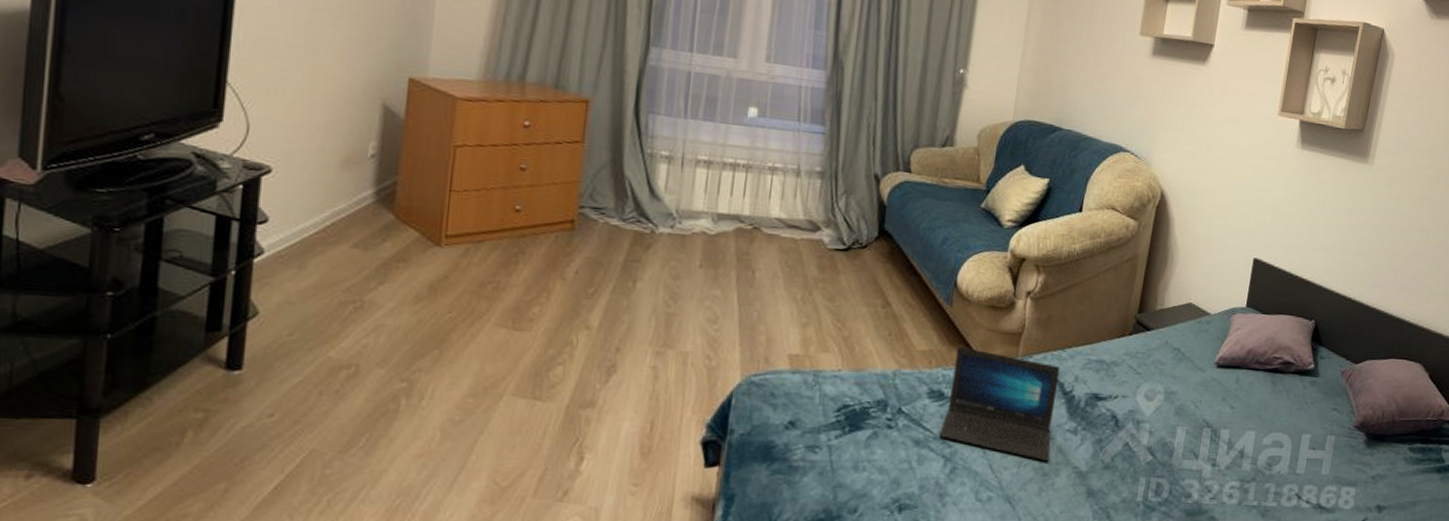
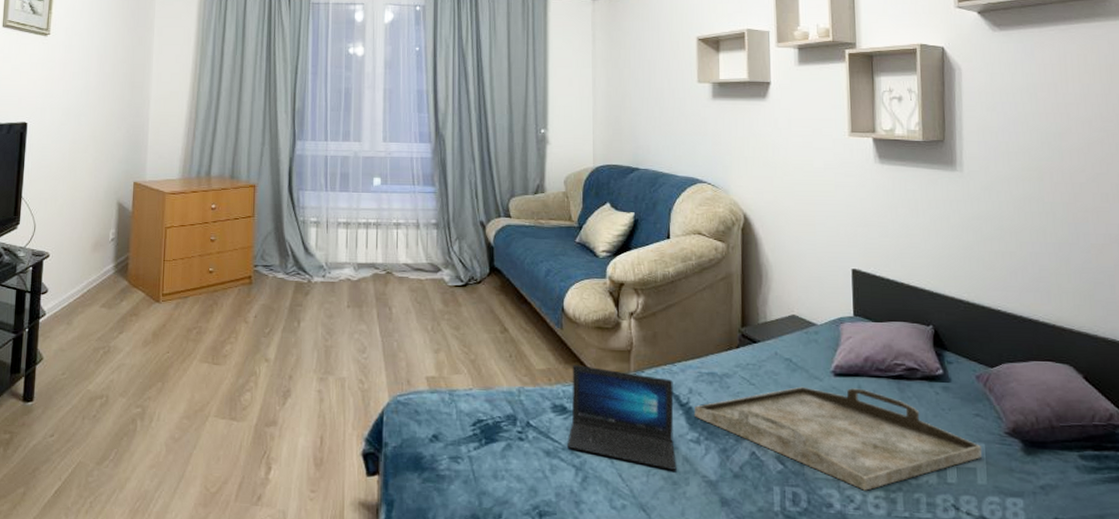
serving tray: none [1076,377,1332,481] -> present [694,386,982,491]

